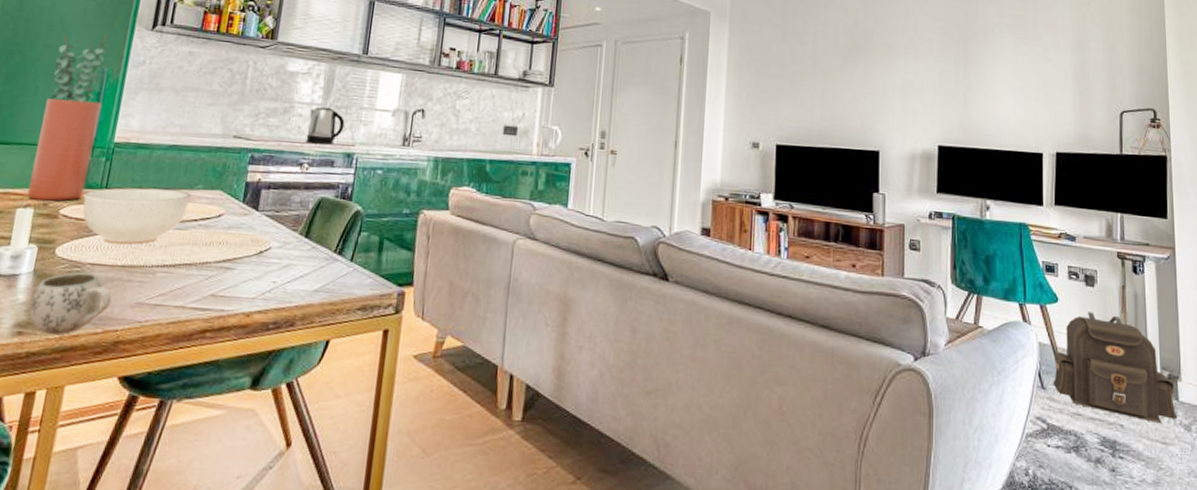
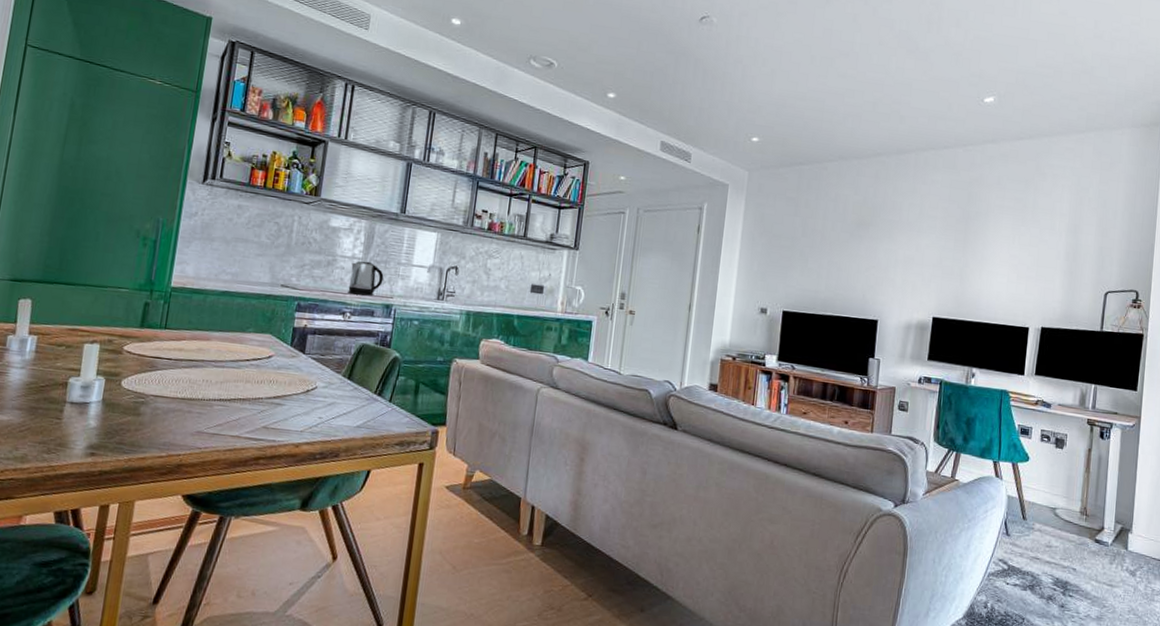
vase: present [27,34,108,202] -> none [93,185,162,339]
mug: present [29,272,112,335] -> none [100,402,174,457]
bowl: present [83,187,192,244] -> none [144,328,244,380]
backpack: present [1053,312,1178,423] -> none [1016,470,1125,568]

